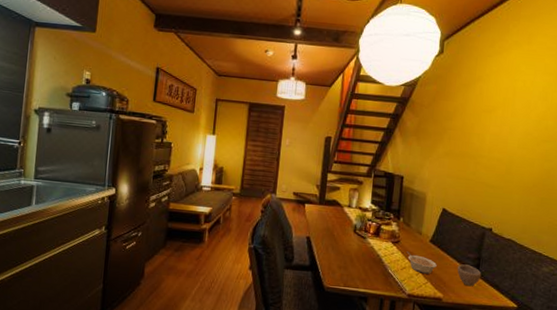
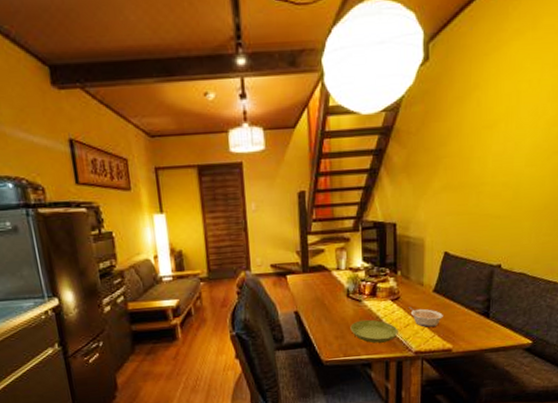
saucer: none [353,255,395,281] -> present [350,319,398,343]
cup: present [457,264,482,287] -> none [465,308,493,331]

